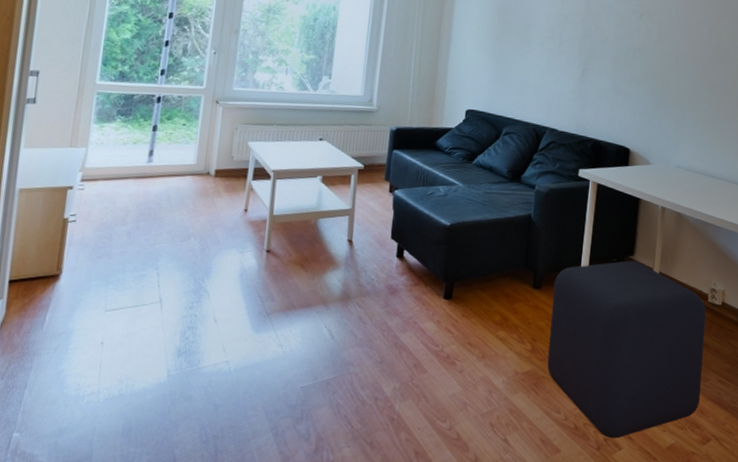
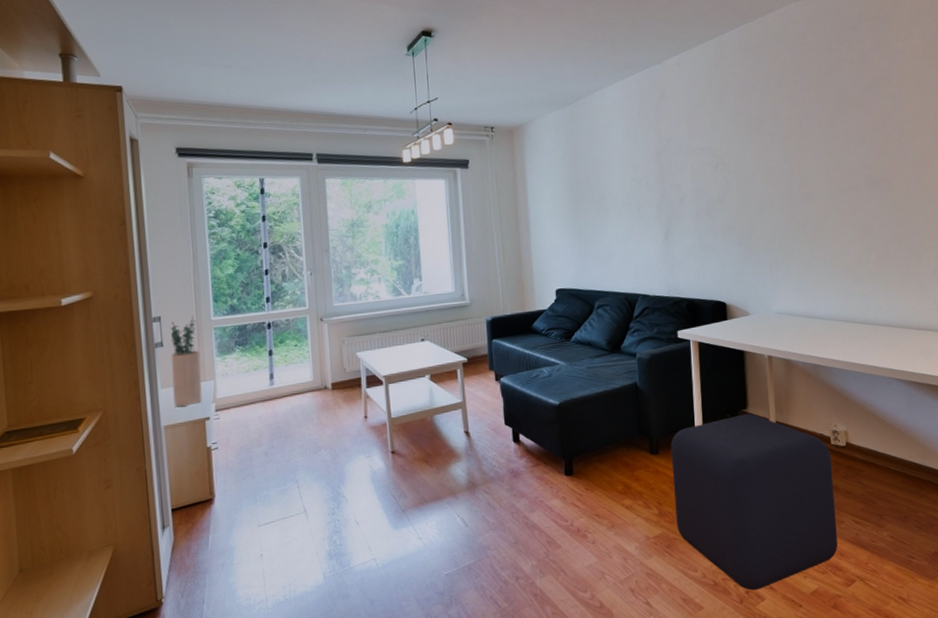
vase: none [35,76,79,172] -> present [170,316,202,407]

